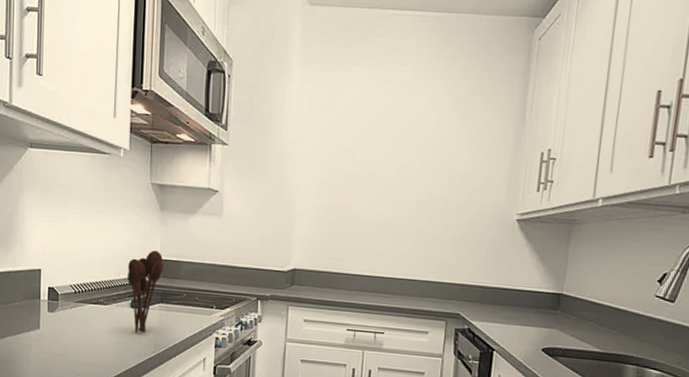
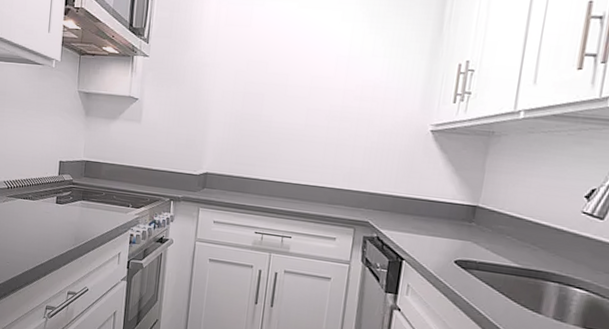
utensil holder: present [127,250,164,333] -> none [54,152,86,227]

